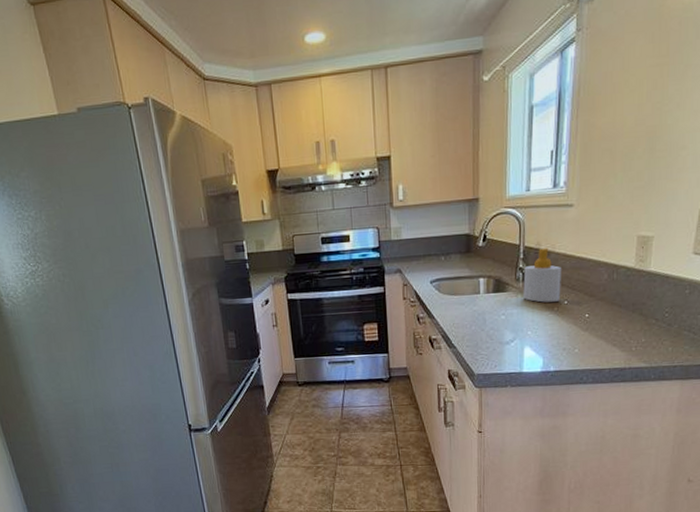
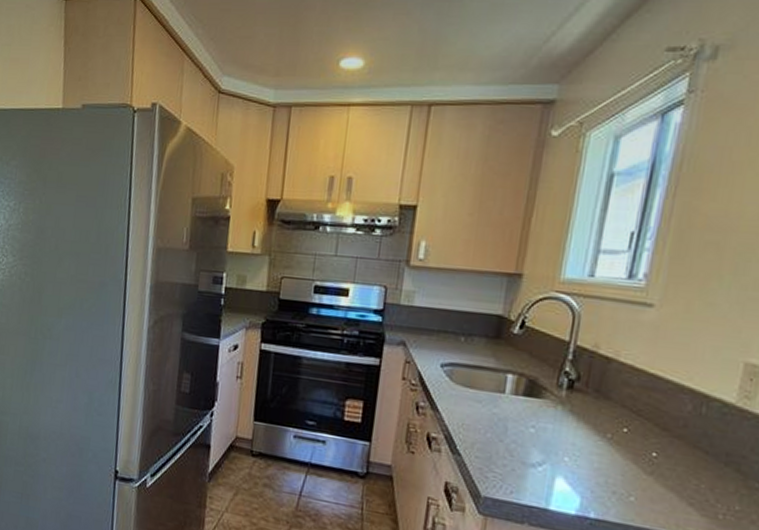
soap bottle: present [523,247,562,303] -> none [564,352,626,427]

